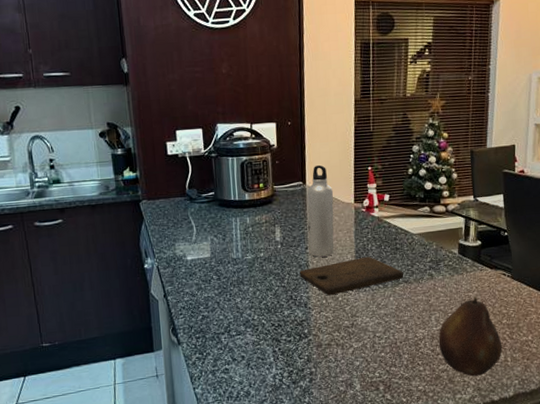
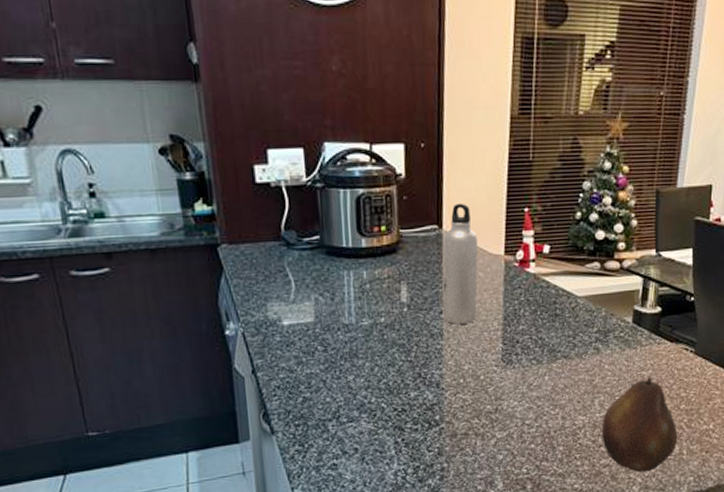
cutting board: present [299,256,404,296] -> none [431,324,564,374]

